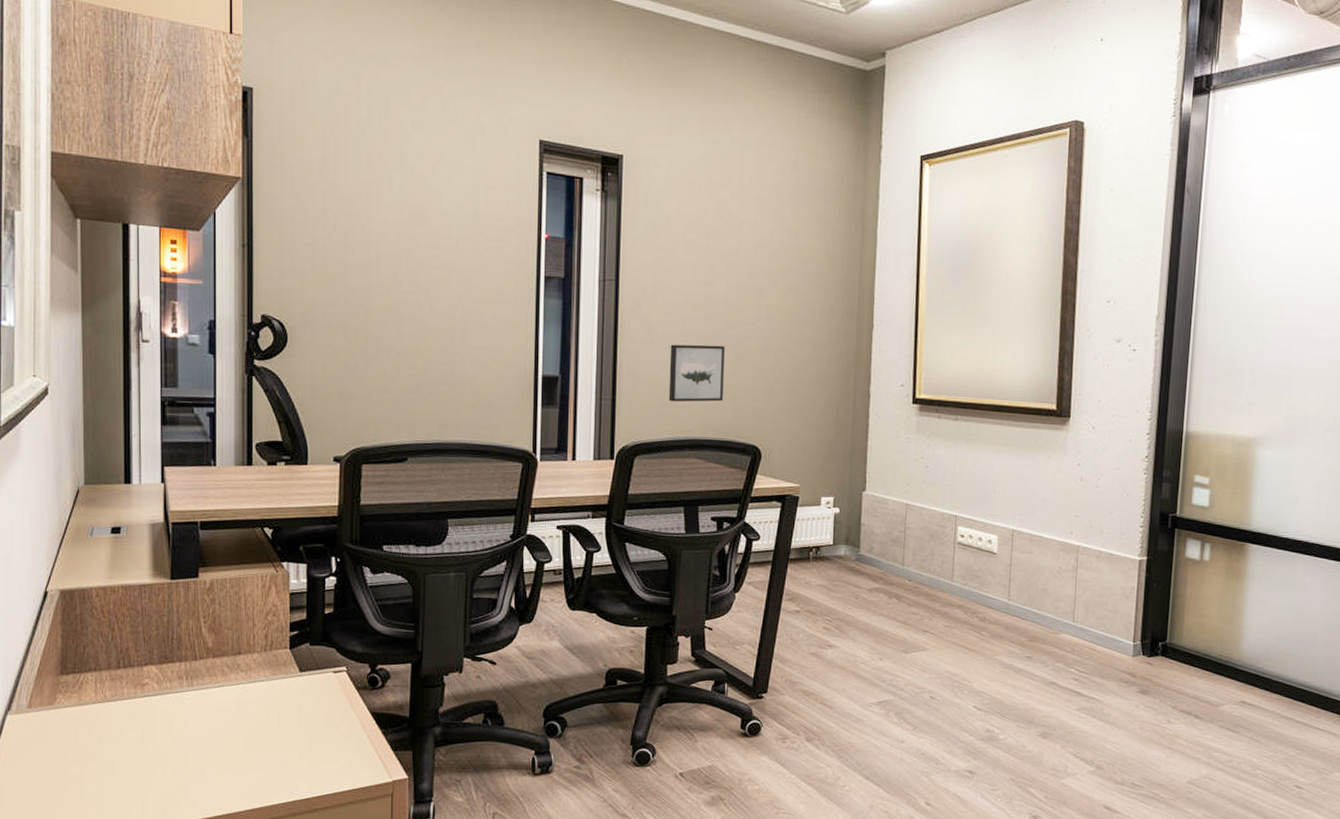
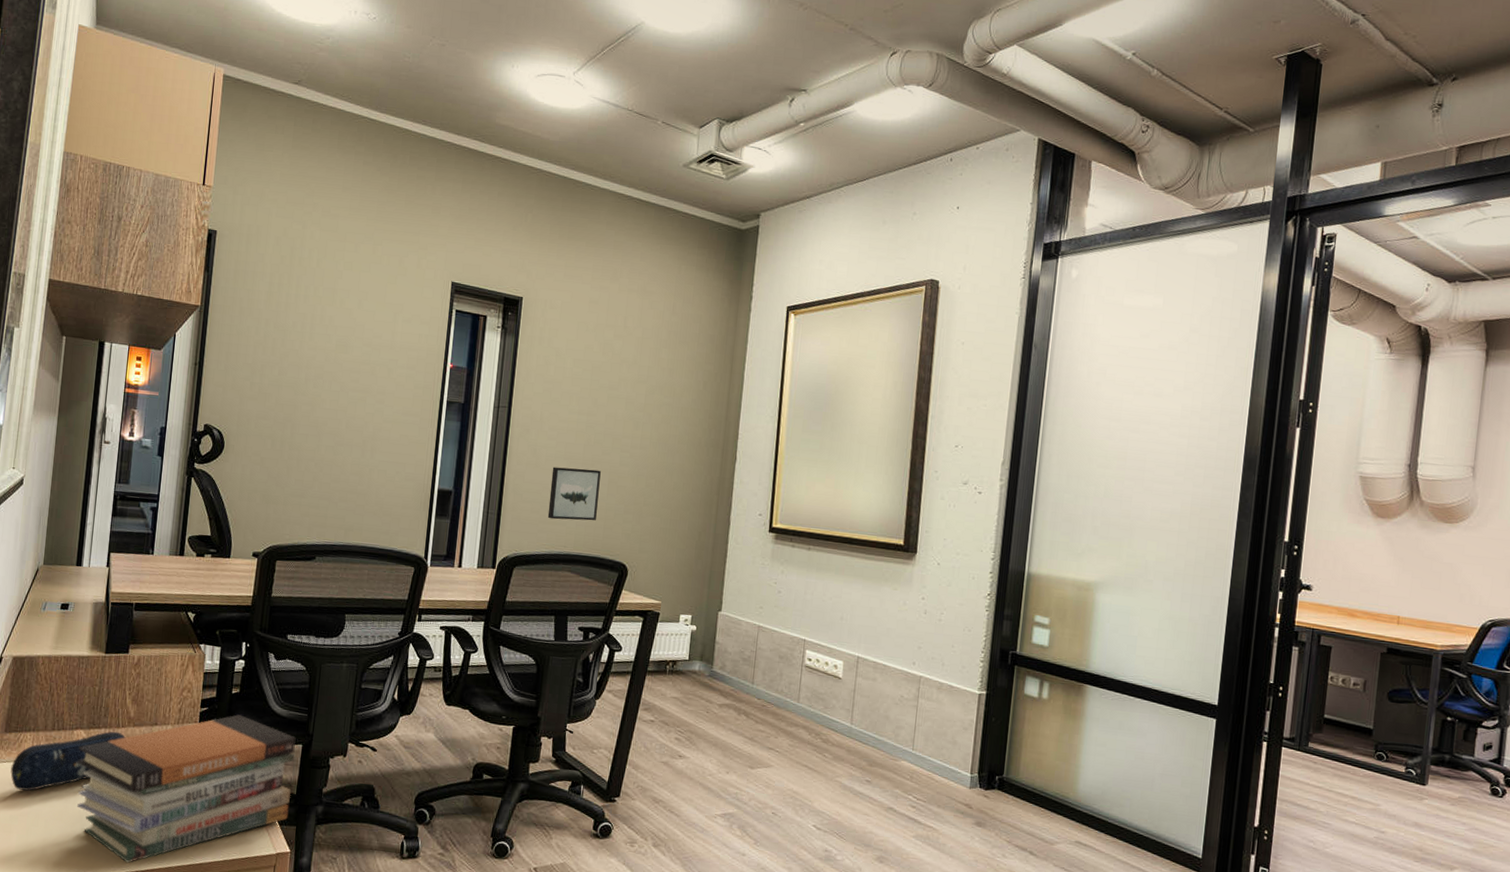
pencil case: none [73,664,206,737] -> present [10,731,127,791]
book stack: none [151,636,404,805] -> present [77,714,296,863]

